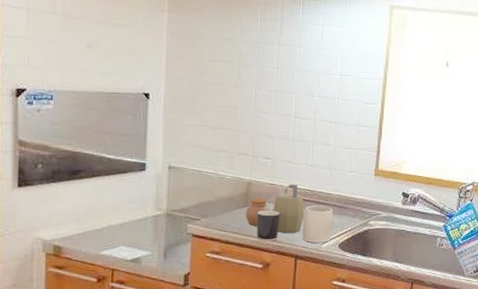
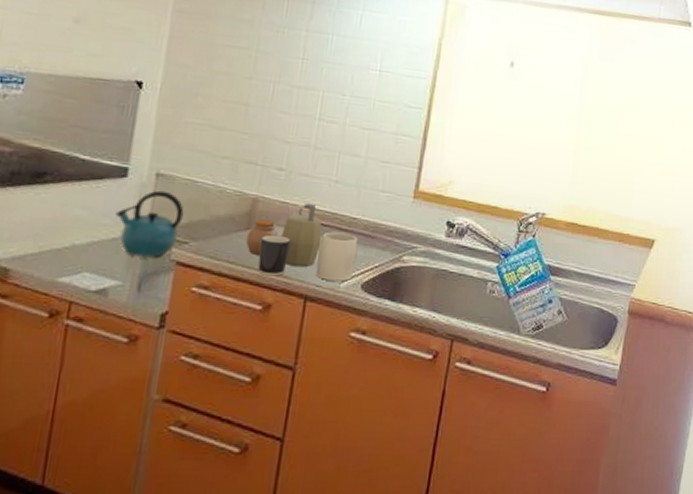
kettle: none [140,179,194,232] -> present [115,190,184,258]

